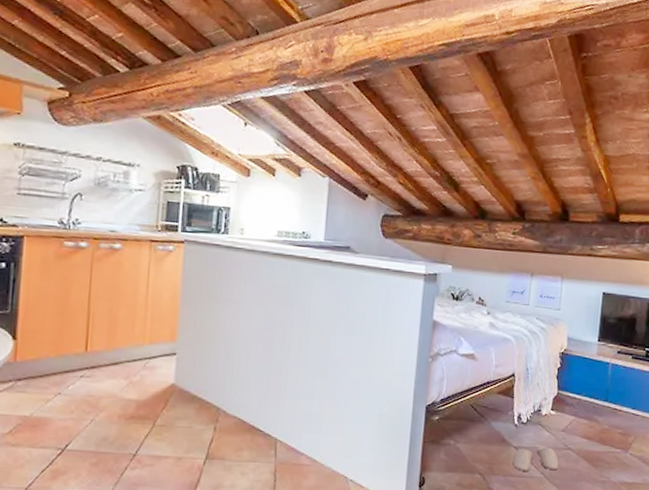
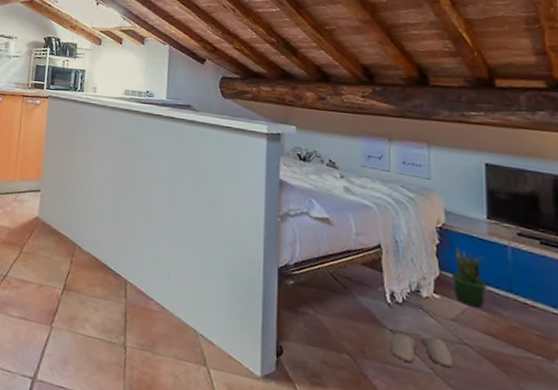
planter: none [565,368,593,417] -> present [450,247,488,308]

